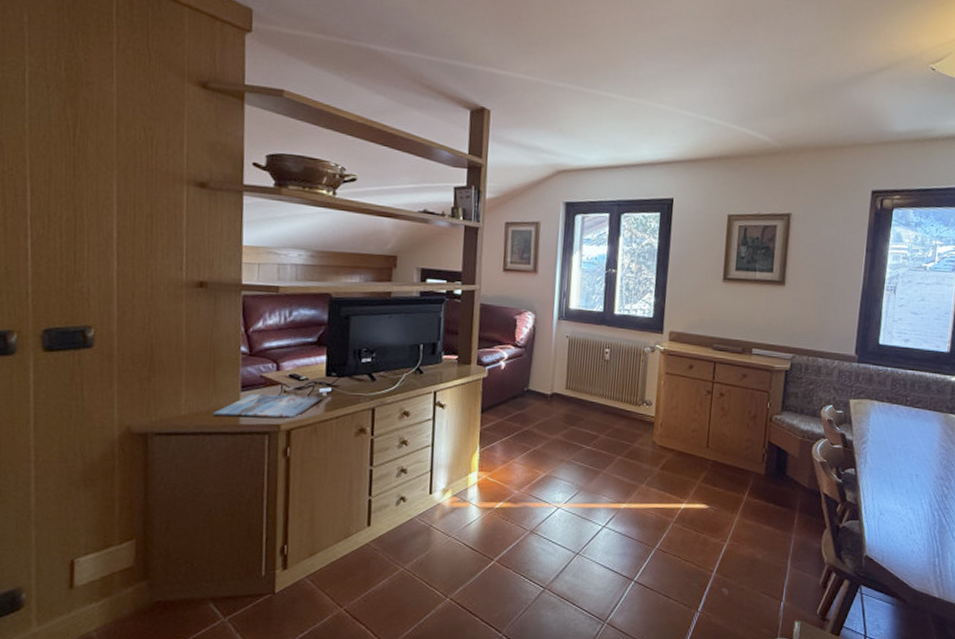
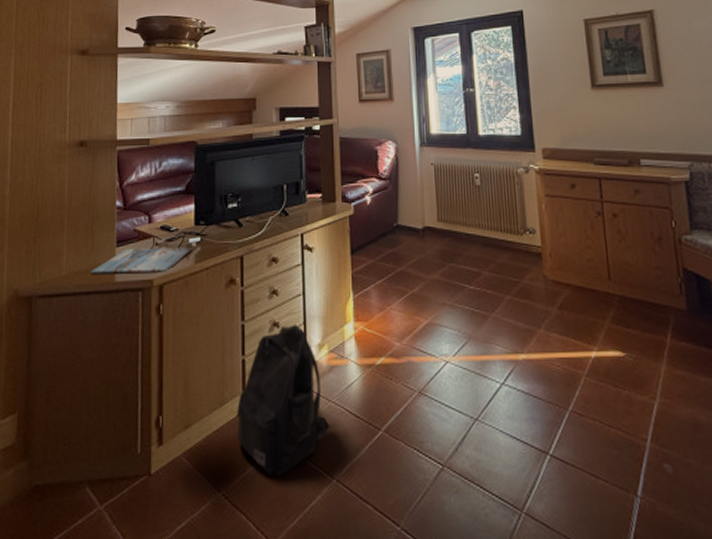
backpack: none [360,471,448,596] -> present [237,325,330,477]

